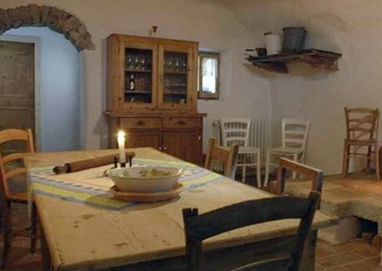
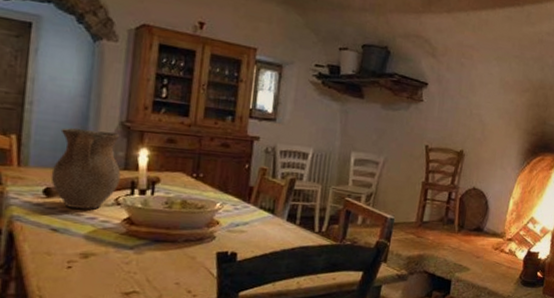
ceramic pitcher: none [57,120,106,181] -> present [51,128,121,209]

